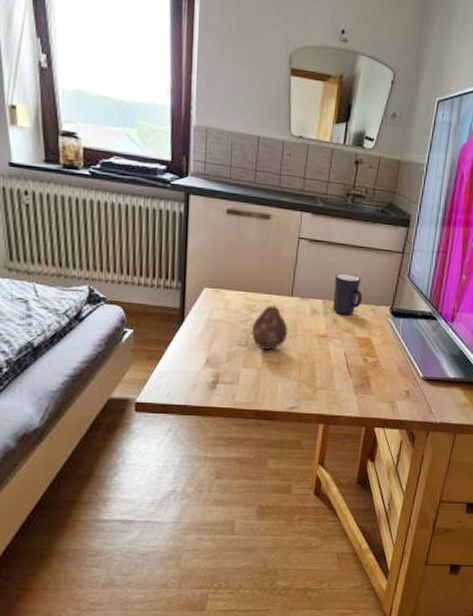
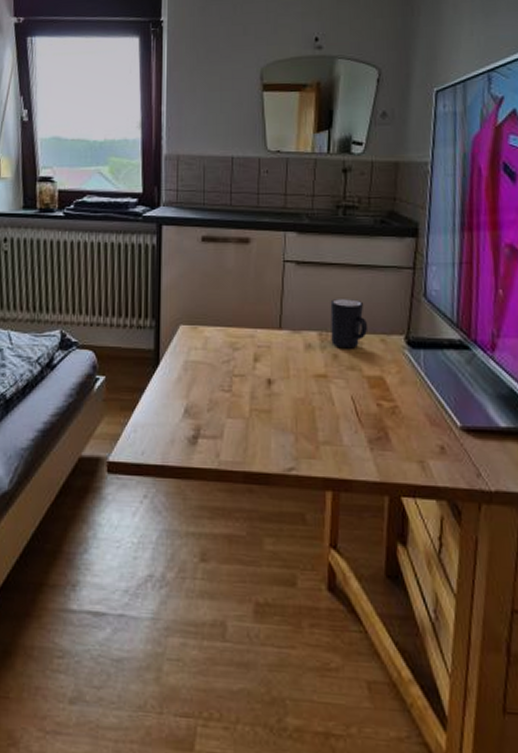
fruit: present [252,304,288,350] -> none [235,340,279,395]

